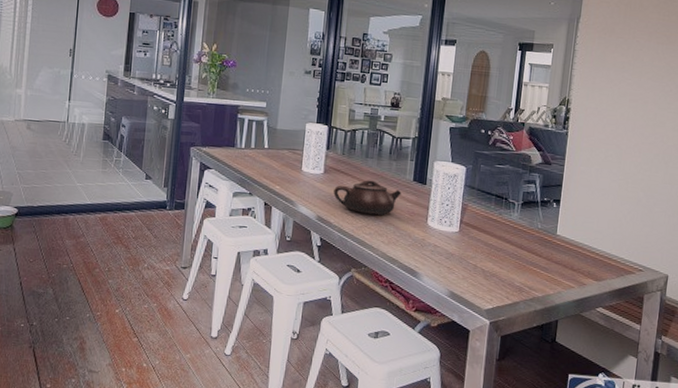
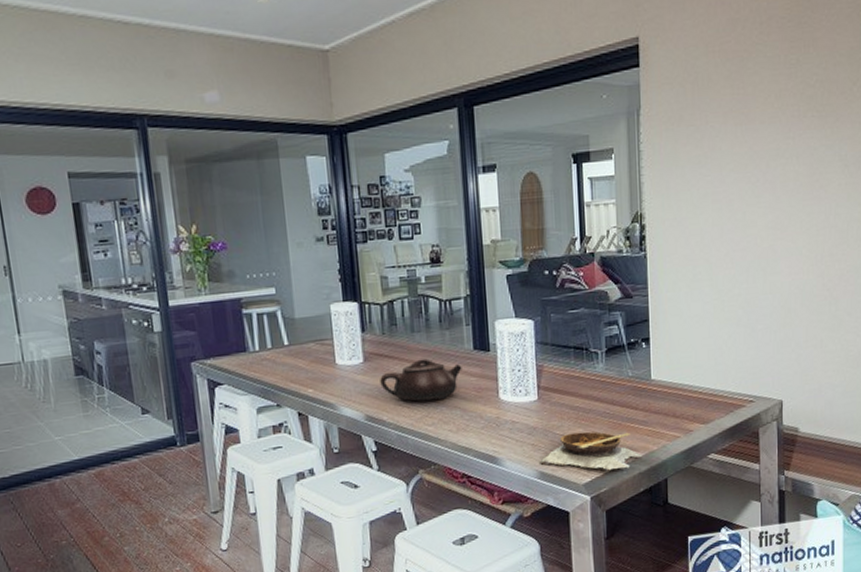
soup bowl: none [452,265,540,305] -> present [540,431,643,471]

